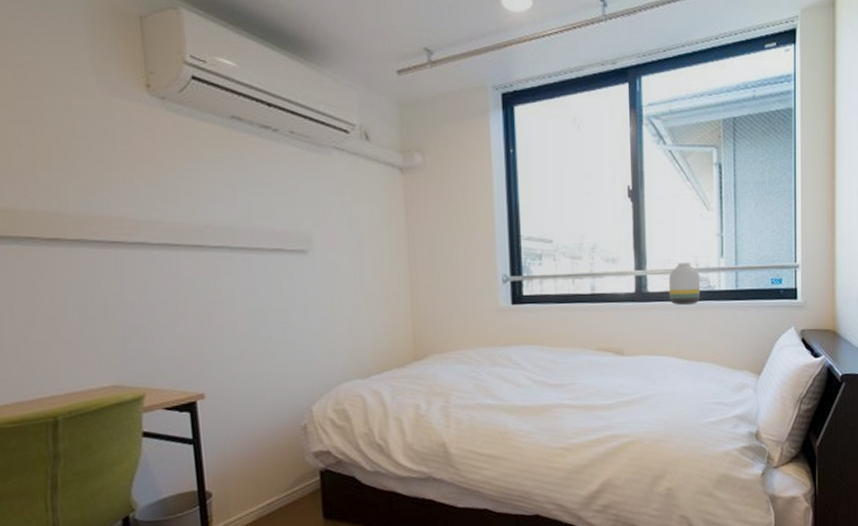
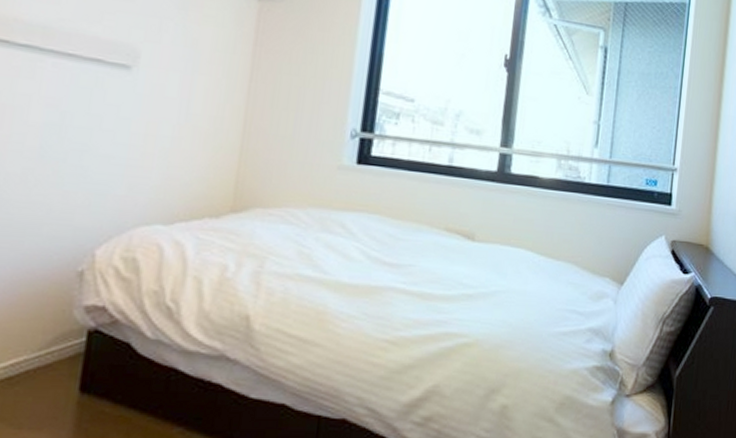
vase: present [668,262,700,306] -> none [533,146,570,195]

